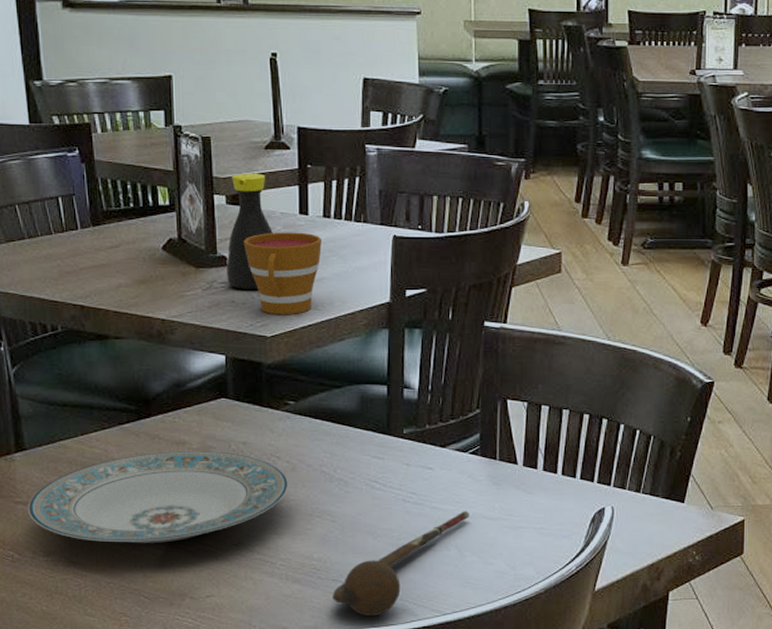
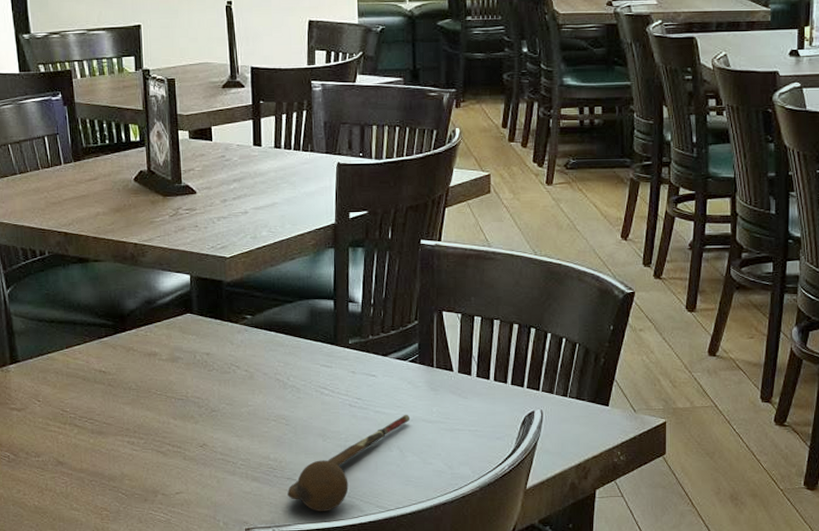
plate: present [28,451,288,544] -> none [21,362,247,446]
bottle: present [226,173,273,290] -> none [190,110,230,215]
cup: present [243,232,322,315] -> none [204,162,274,238]

